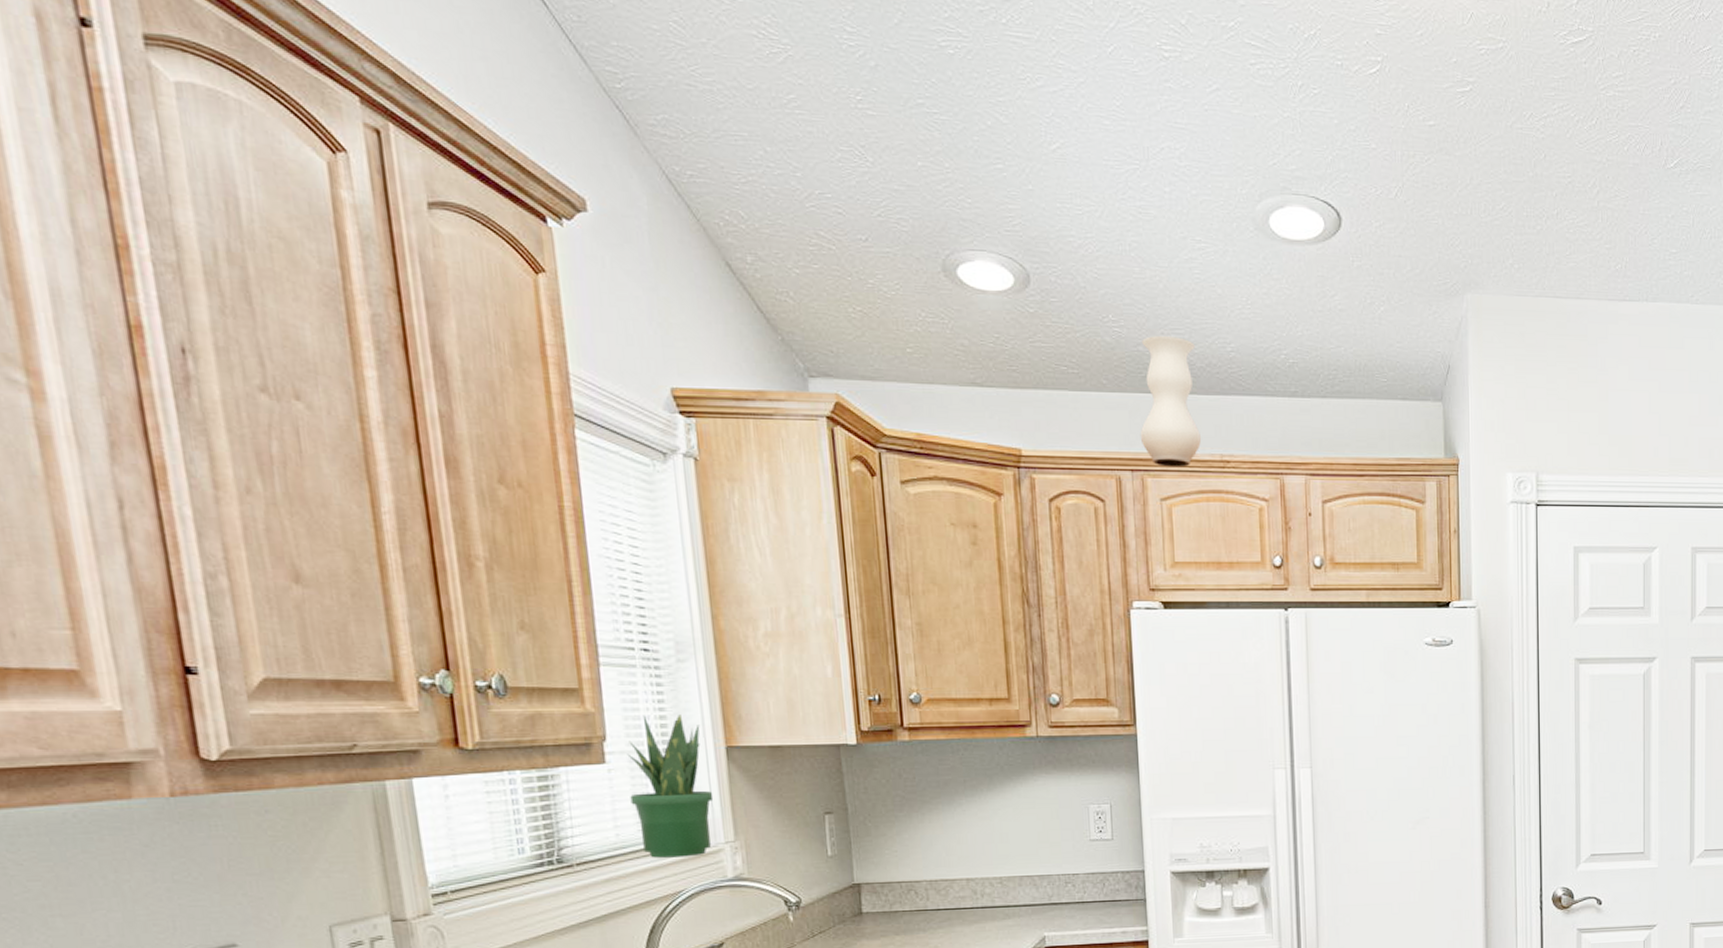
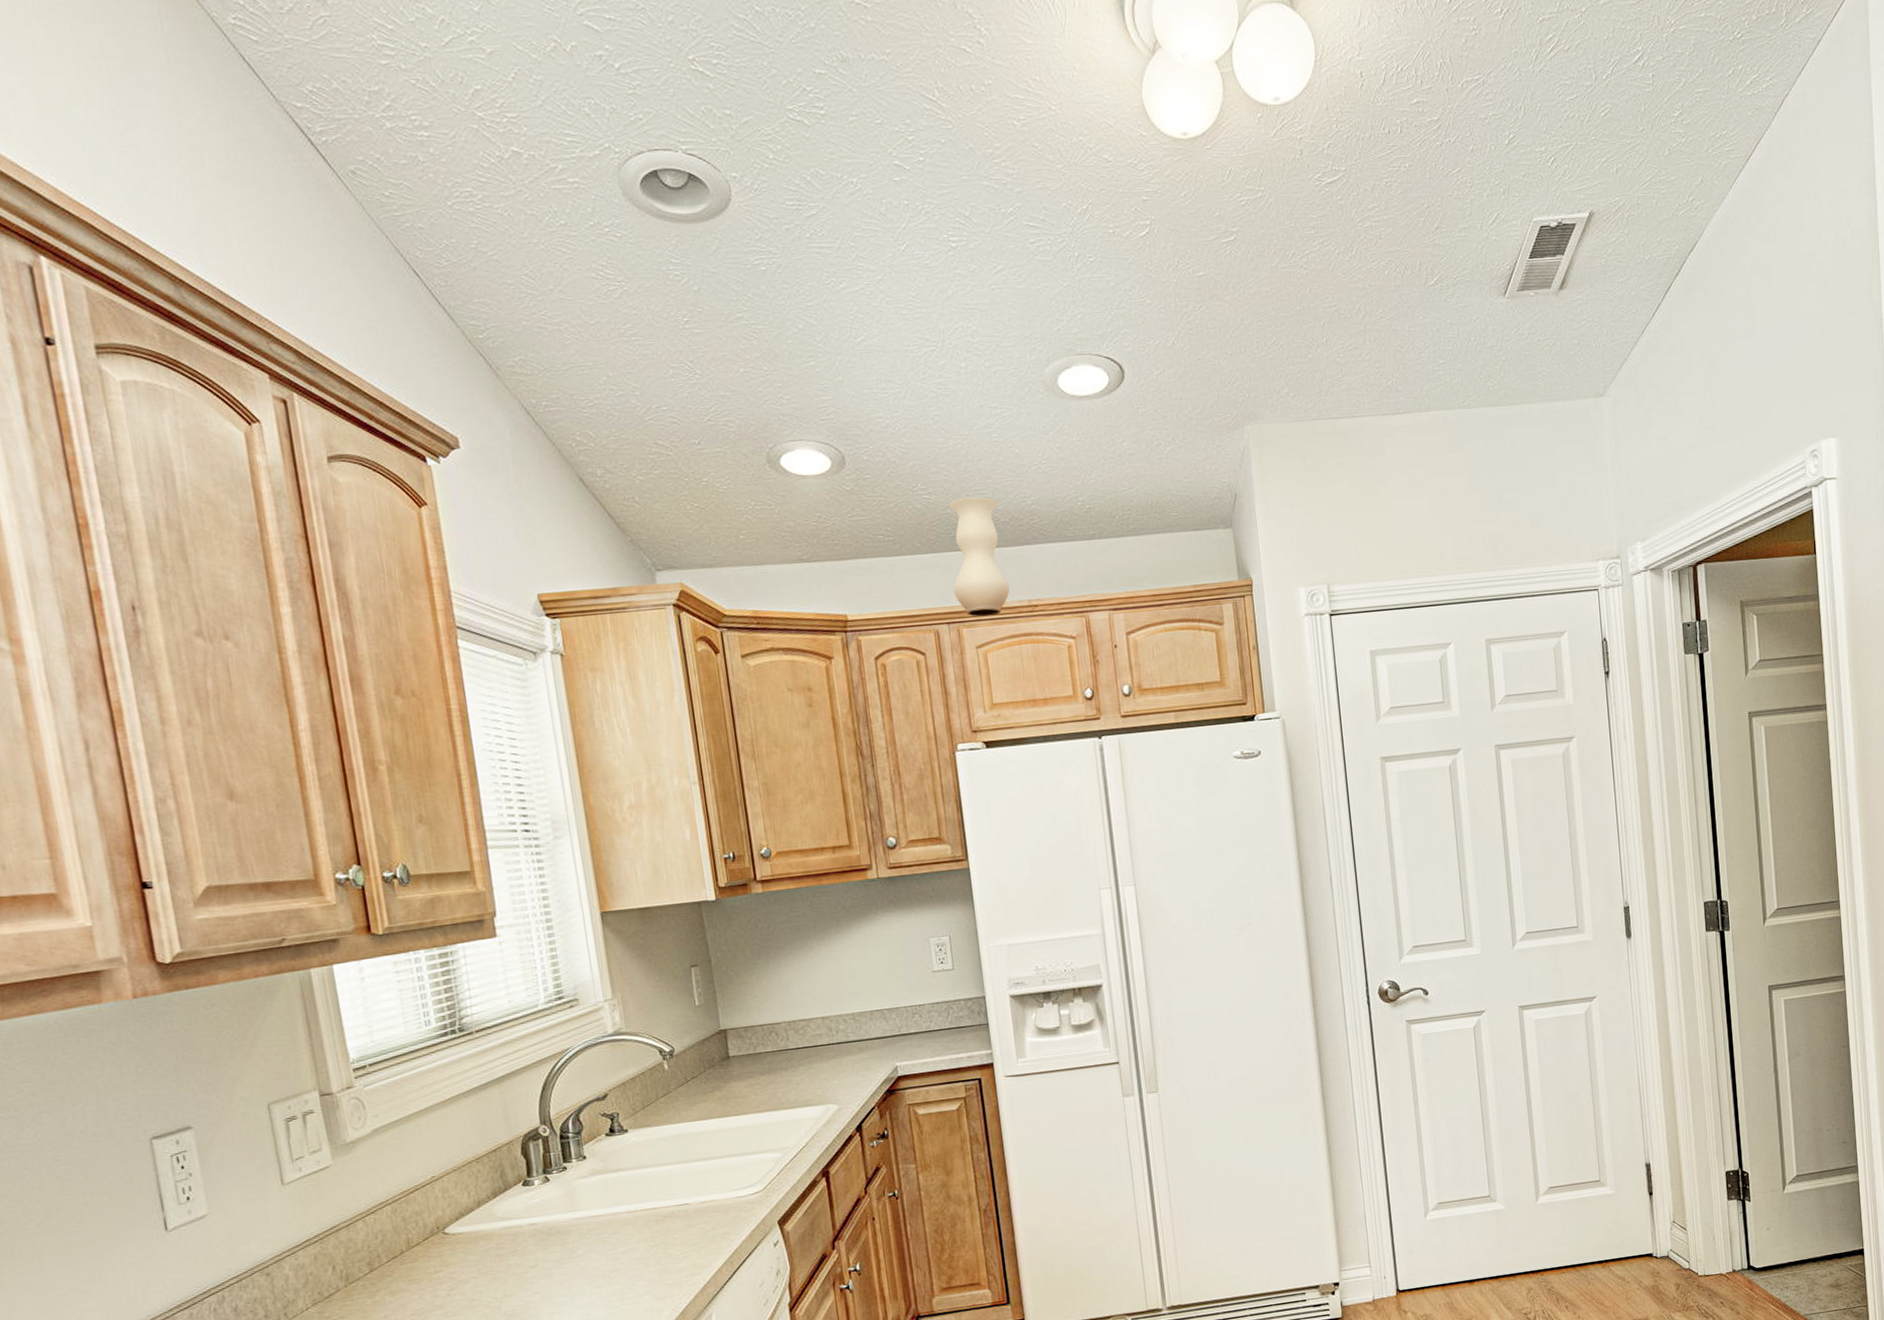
planter: present [627,714,714,859] -> none [515,886,592,1020]

